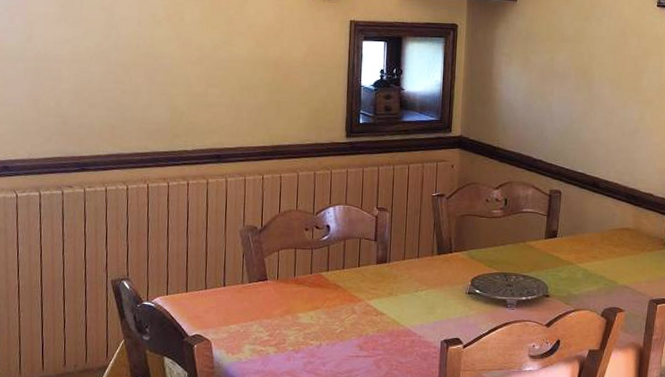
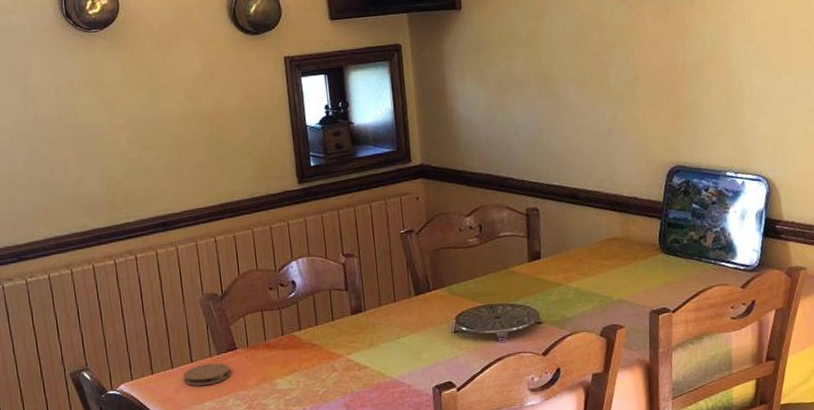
coaster: none [214,289,258,310] -> present [183,362,230,386]

